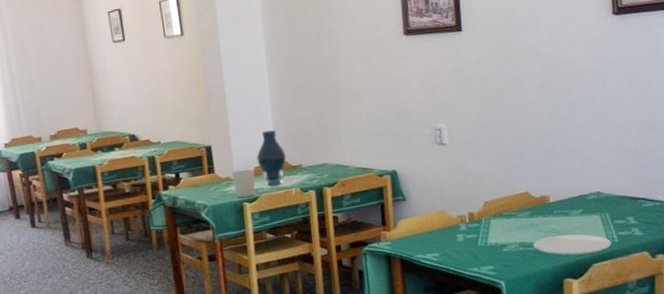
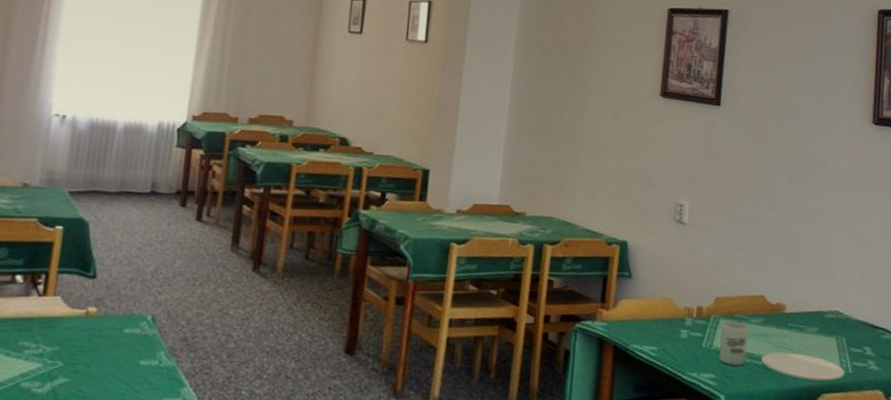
dixie cup: present [231,169,255,198] -> none [444,204,471,238]
vase: present [256,130,287,186] -> none [476,166,511,230]
cup: none [493,219,520,256] -> present [719,321,749,366]

